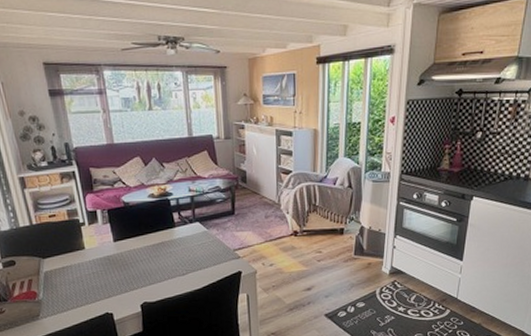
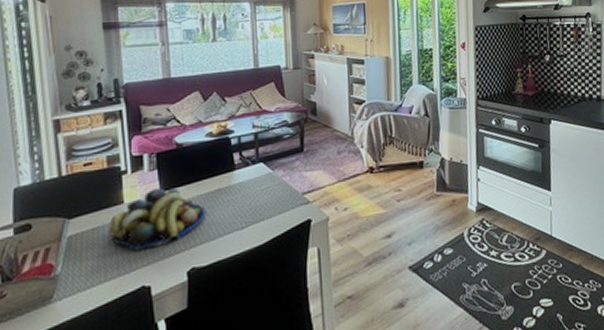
fruit bowl: none [75,238,153,286] -> present [108,187,206,251]

